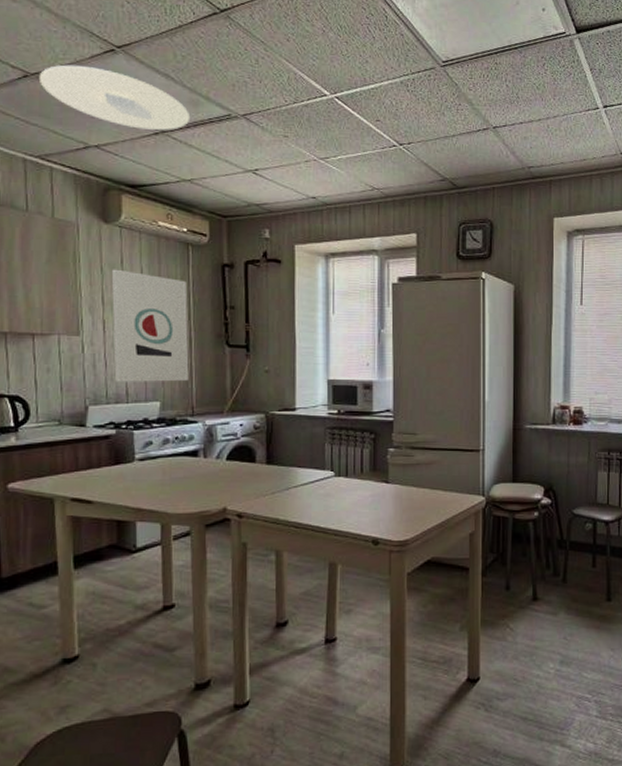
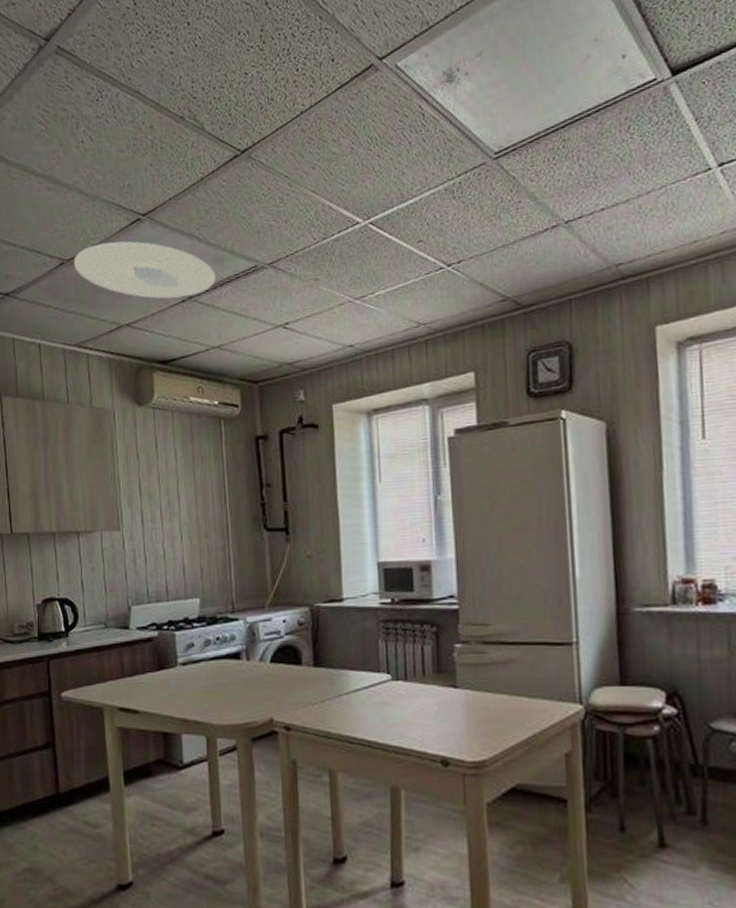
wall art: present [111,269,189,382] -> none [147,454,227,578]

